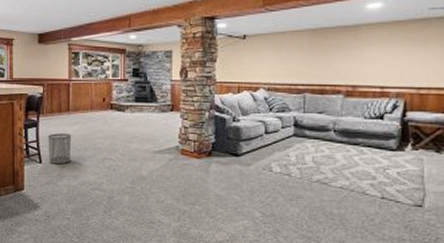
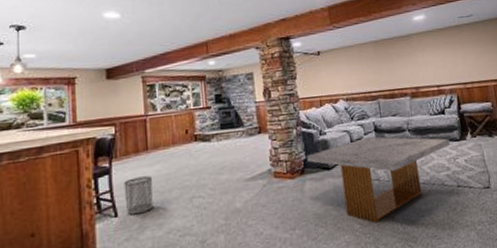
coffee table: none [216,131,383,216] -> present [307,136,450,223]

